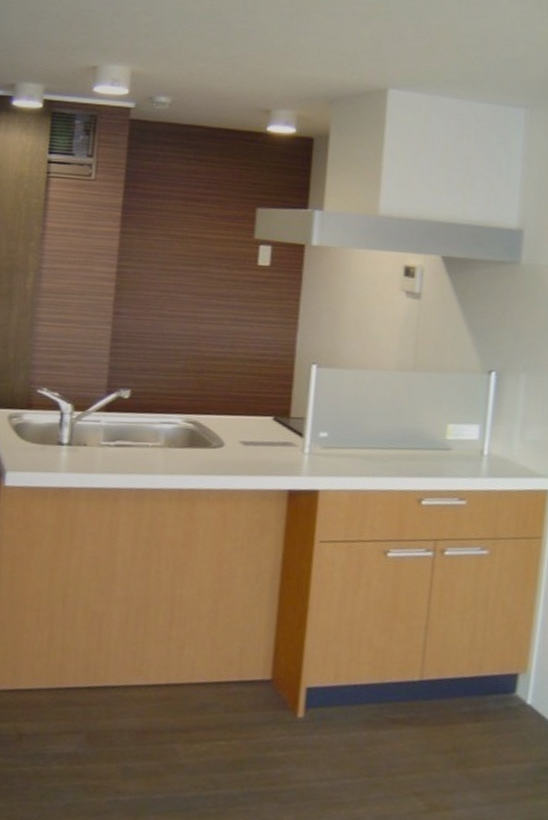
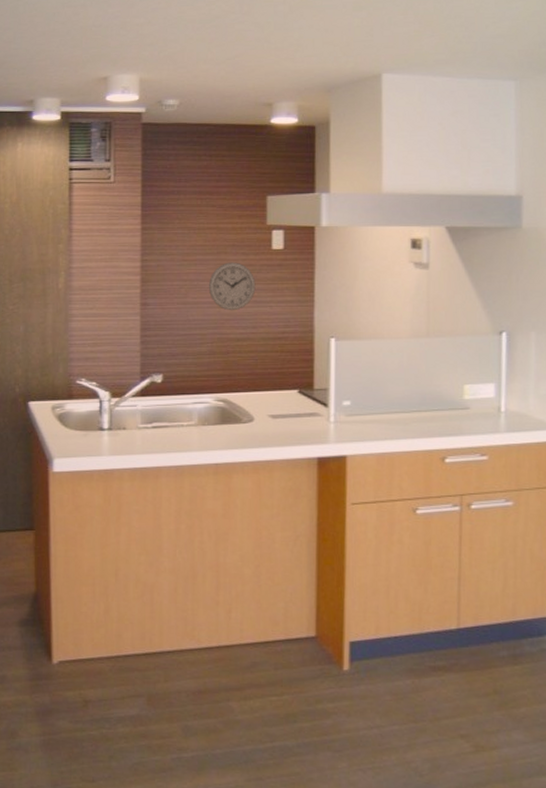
wall clock: none [187,275,238,328] -> present [208,262,256,311]

